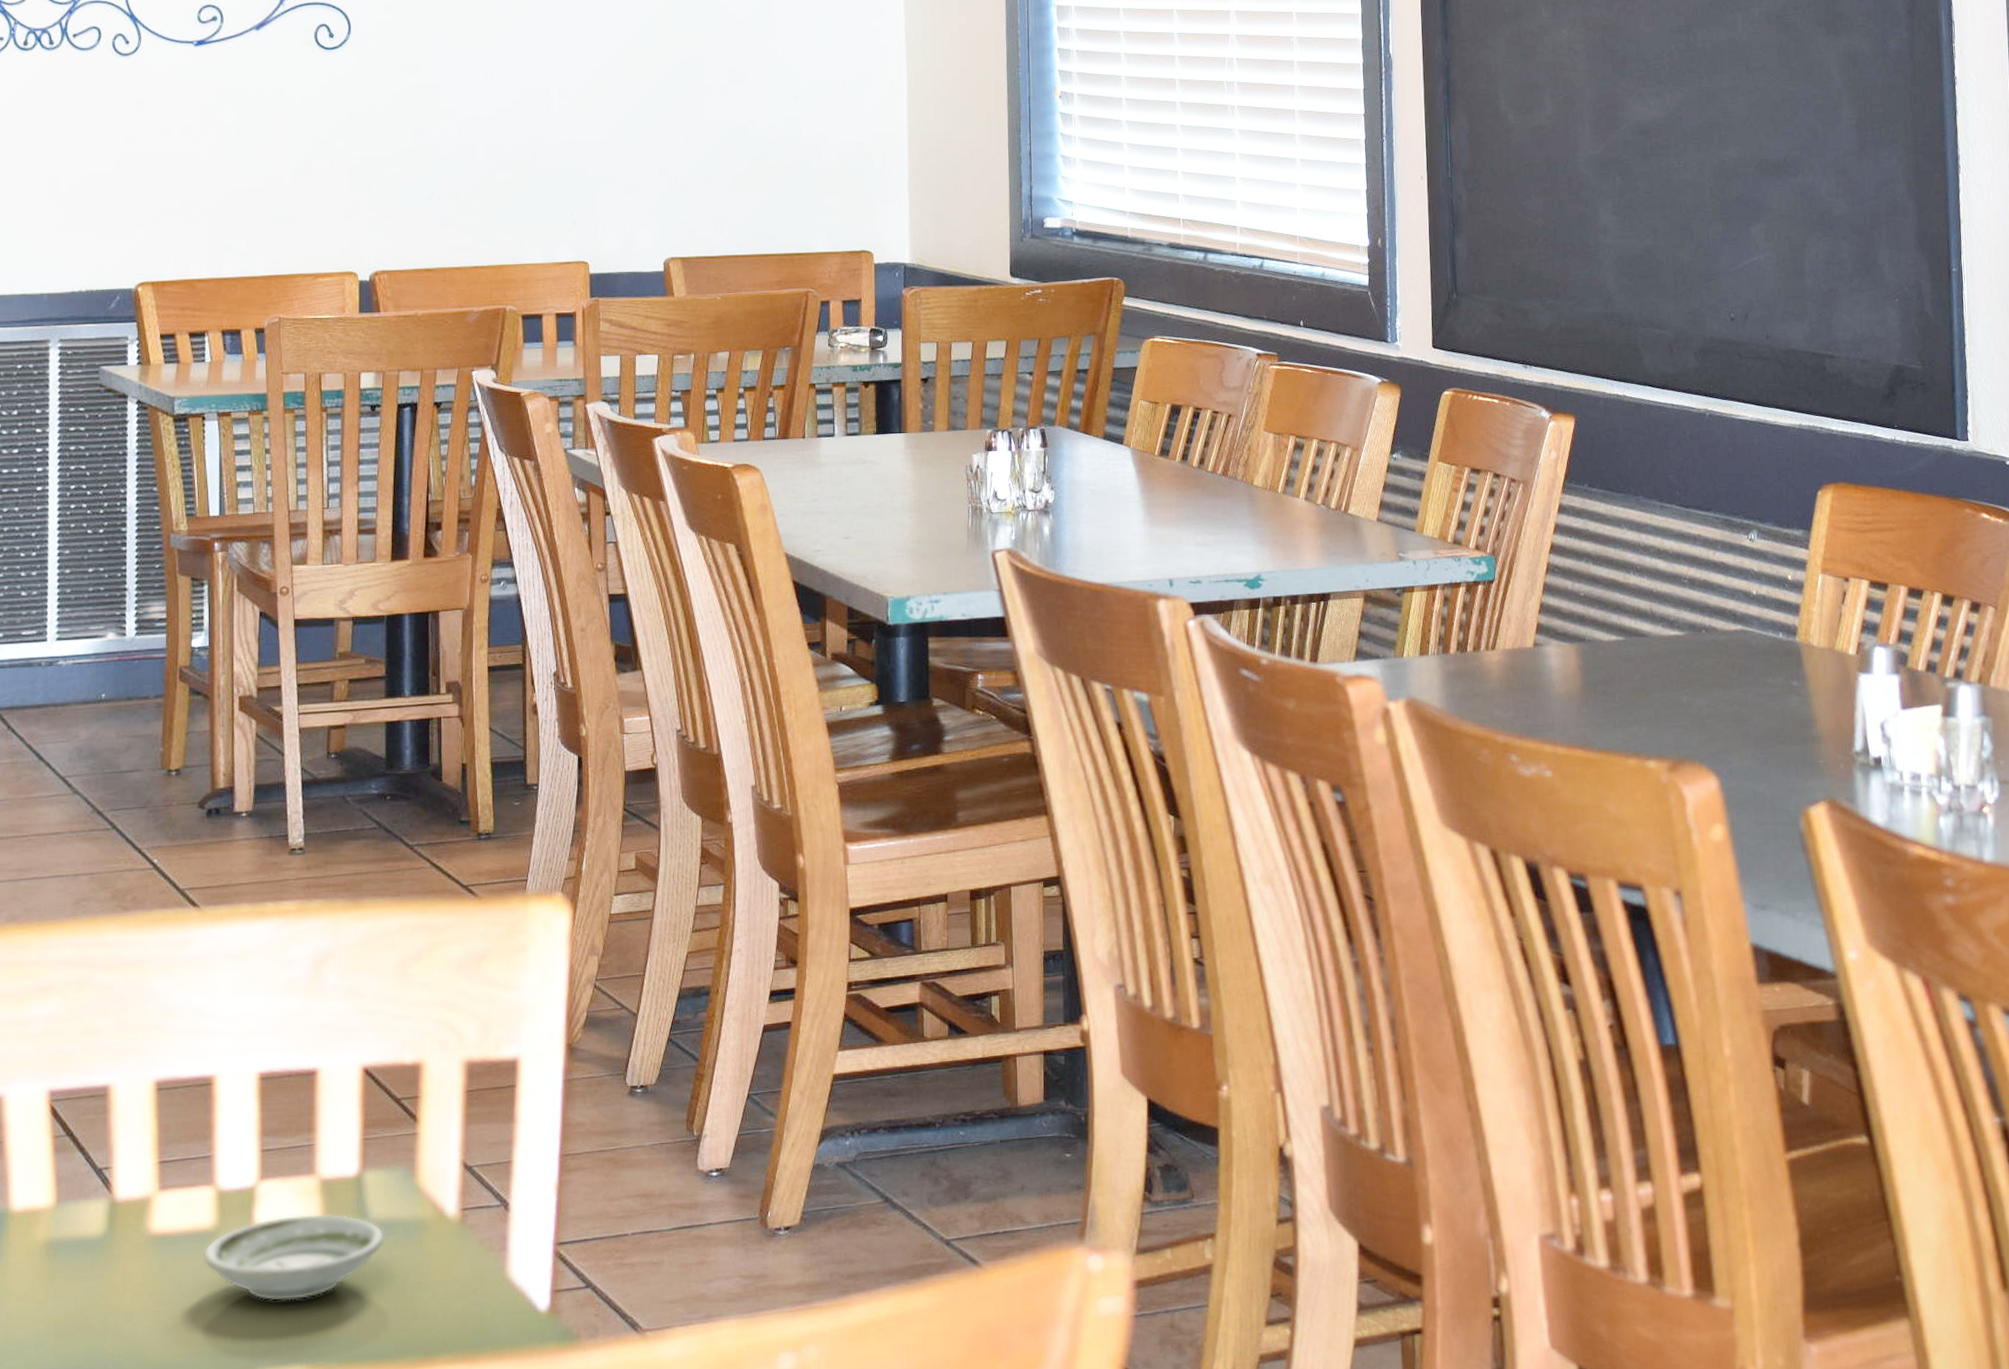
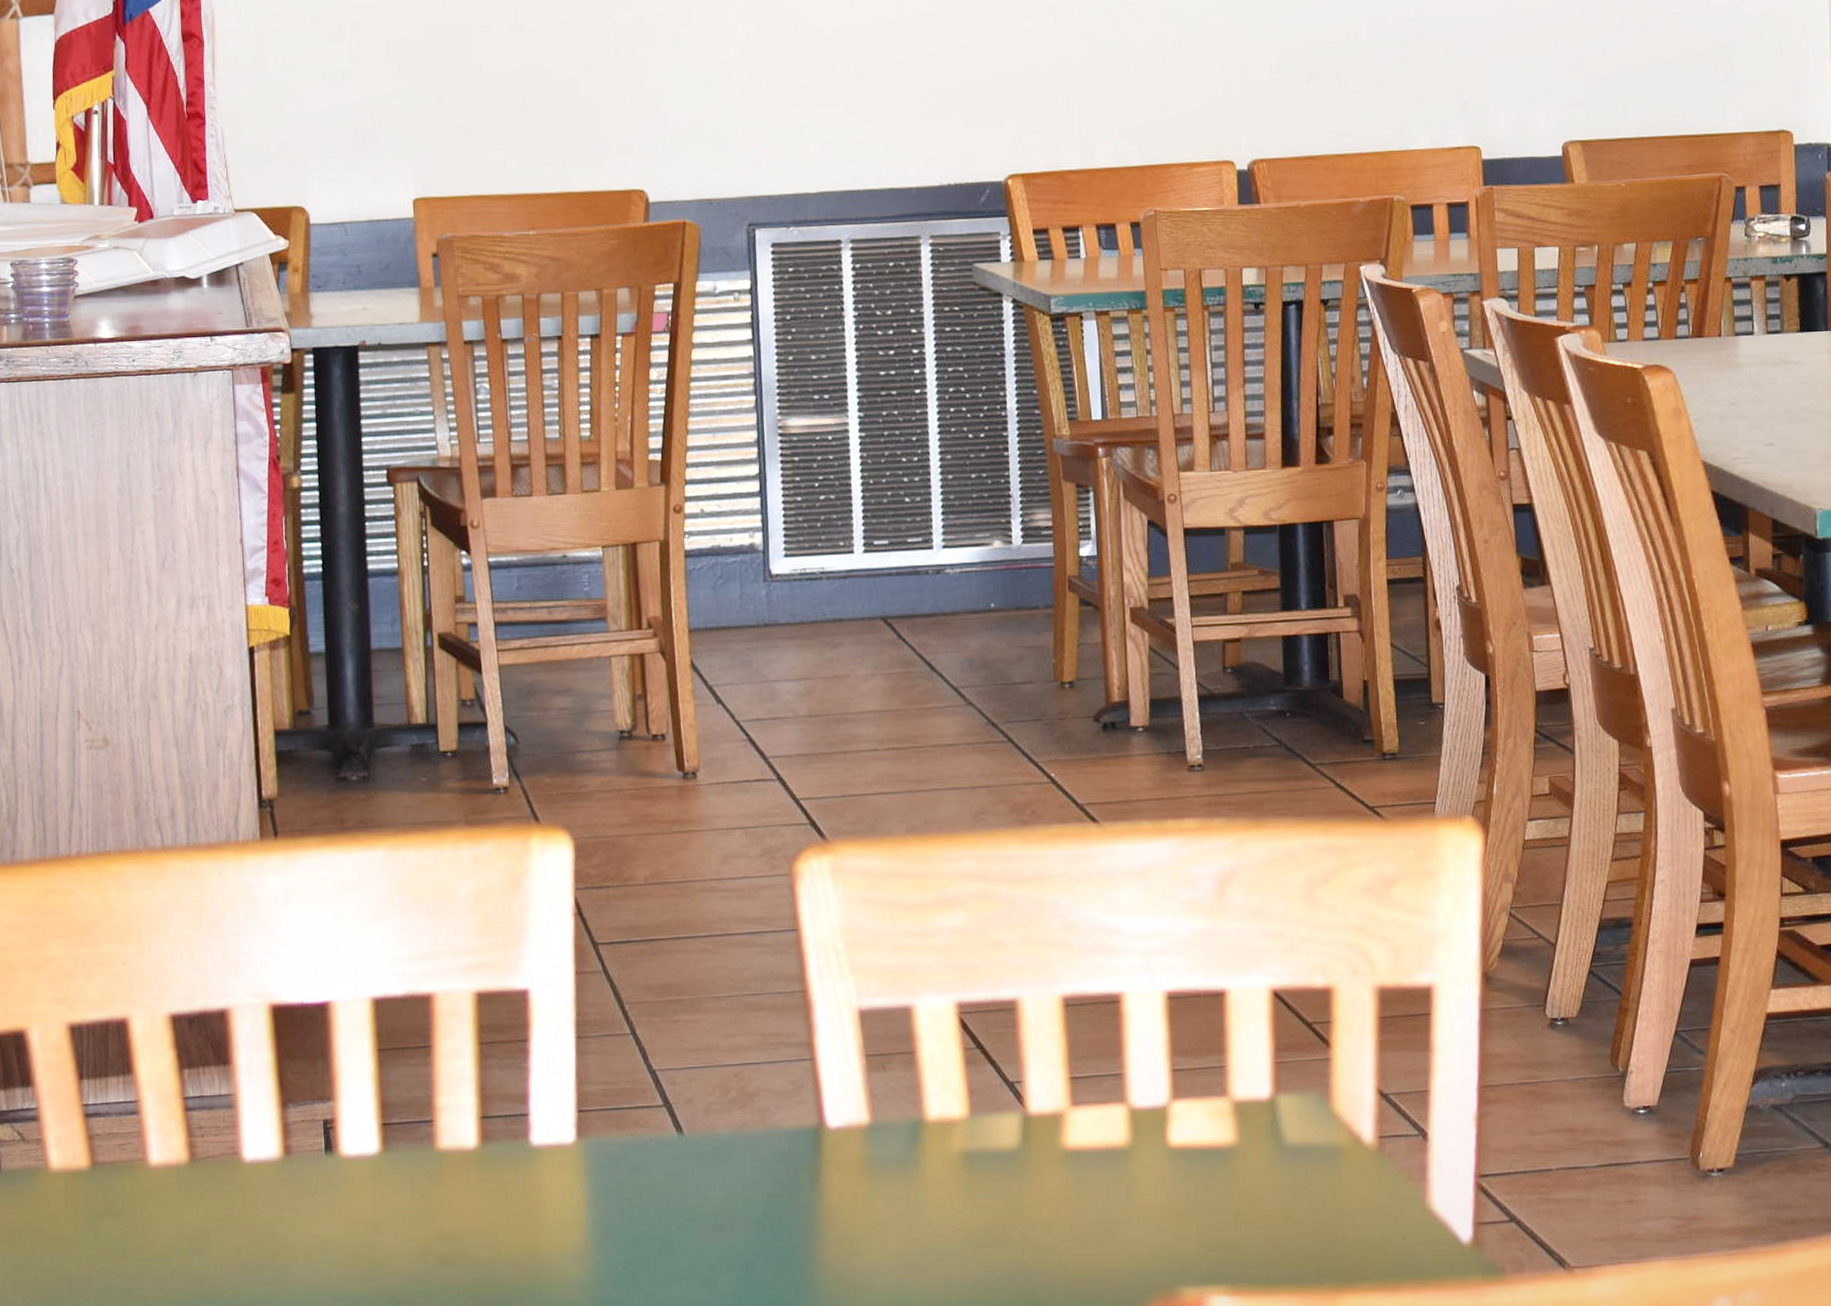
saucer: present [202,1213,384,1302] -> none [1117,1135,1301,1222]

